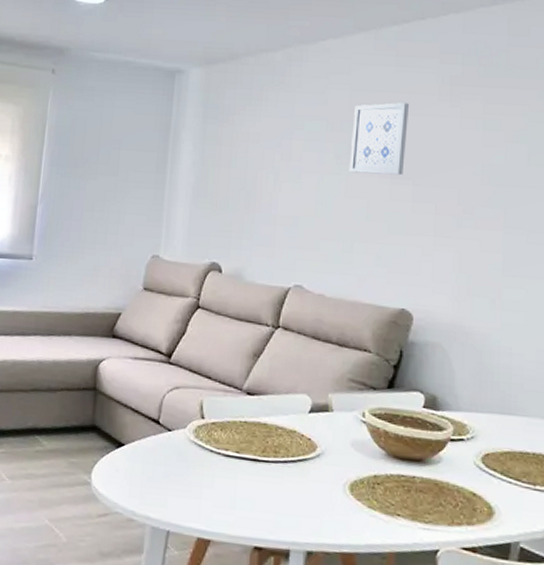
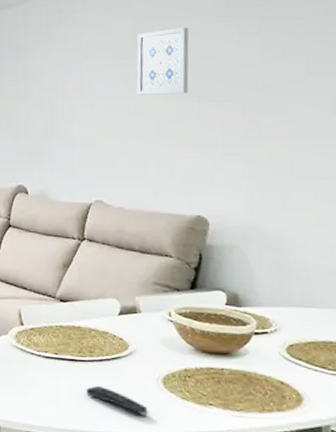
remote control: none [267,489,331,525] -> present [86,385,148,416]

